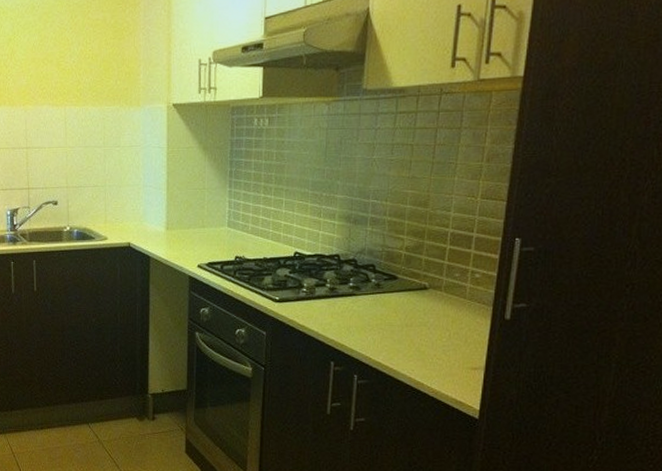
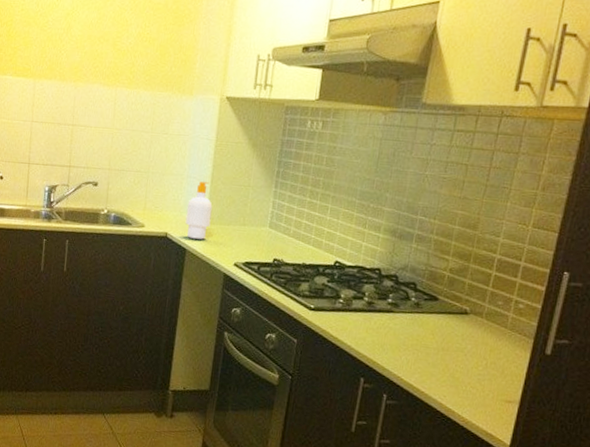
soap bottle: none [146,189,171,246] -> present [185,181,213,240]

